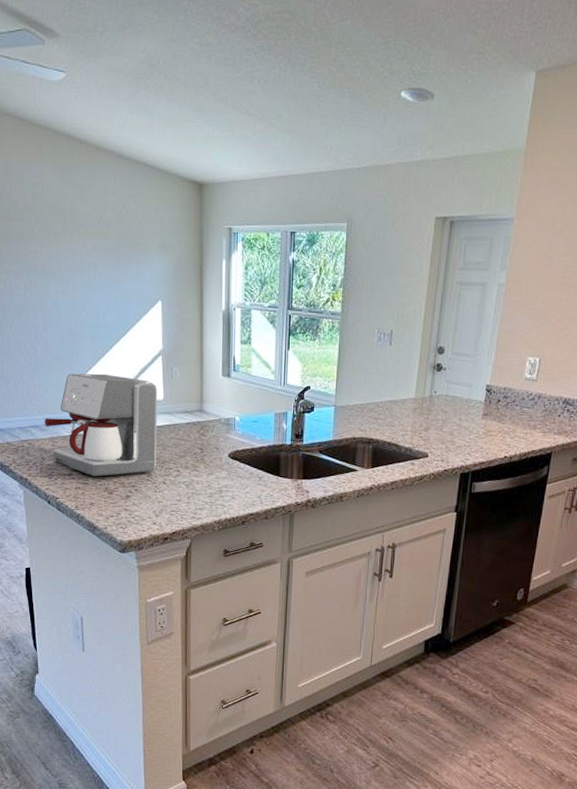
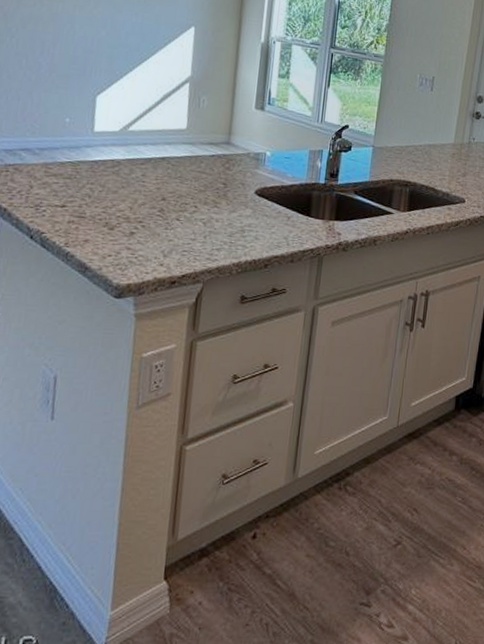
coffee maker: present [44,373,158,477] -> none [38,94,181,210]

